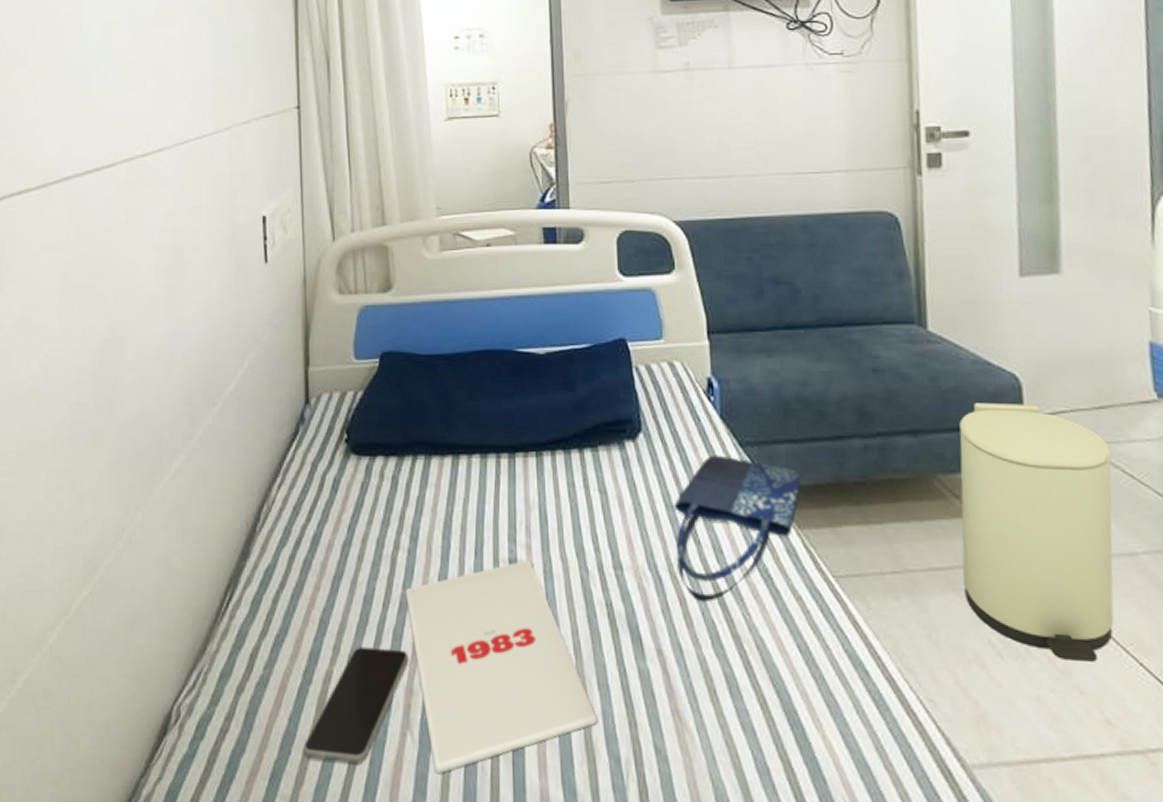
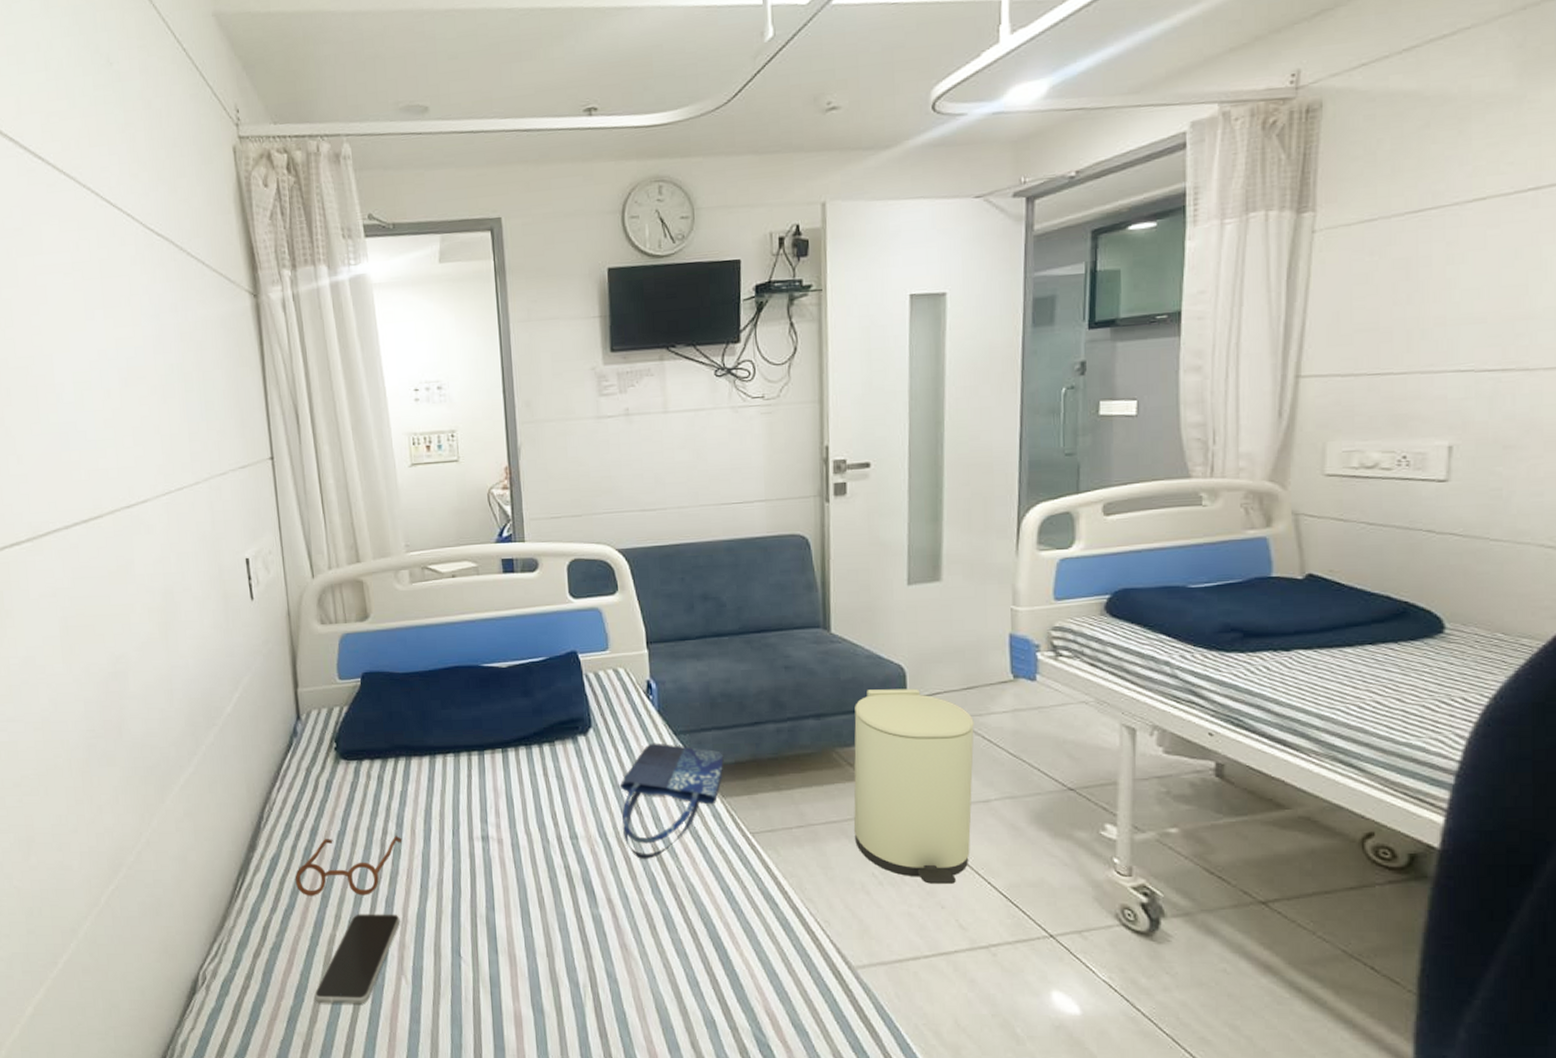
glasses: none [290,550,417,624] -> present [295,836,403,896]
magazine: present [405,560,599,775] -> none [394,836,561,1007]

